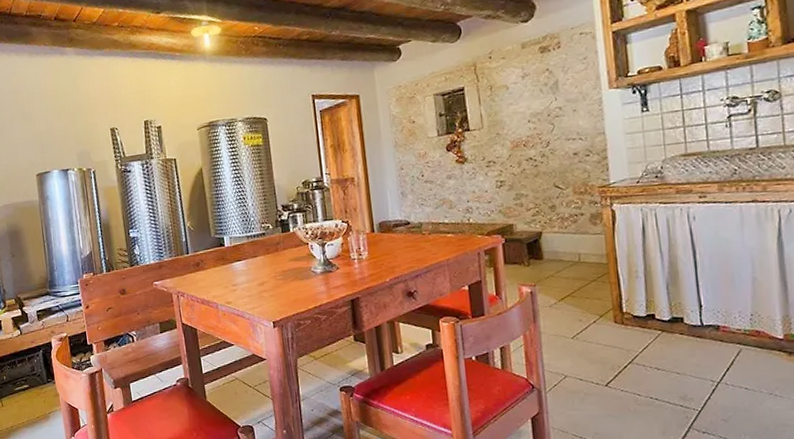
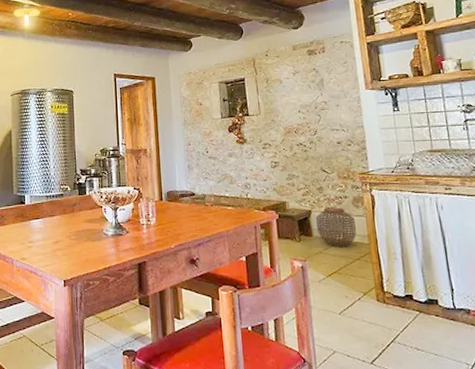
woven basket: none [546,226,594,270] -> present [315,207,357,247]

